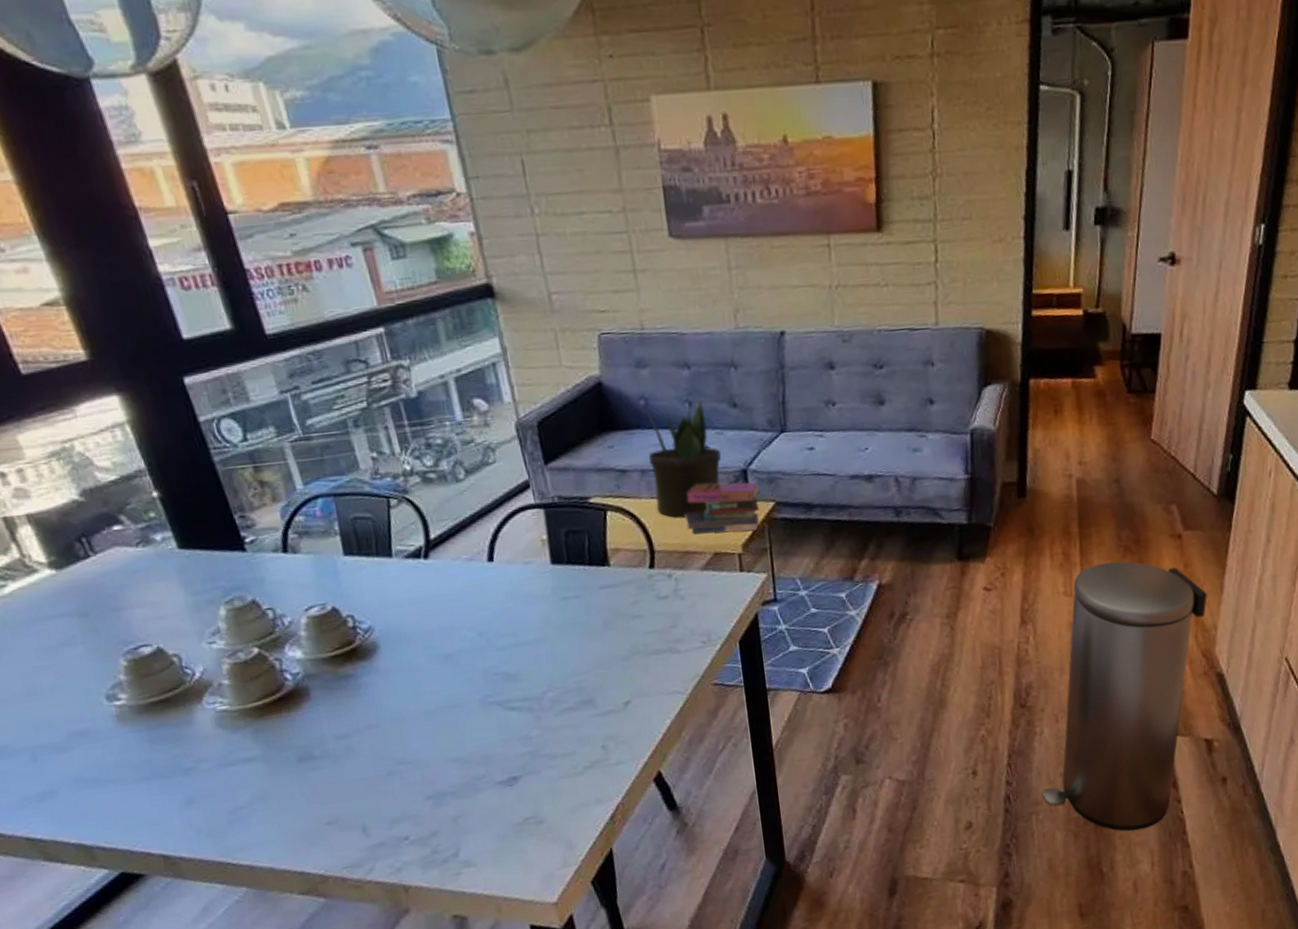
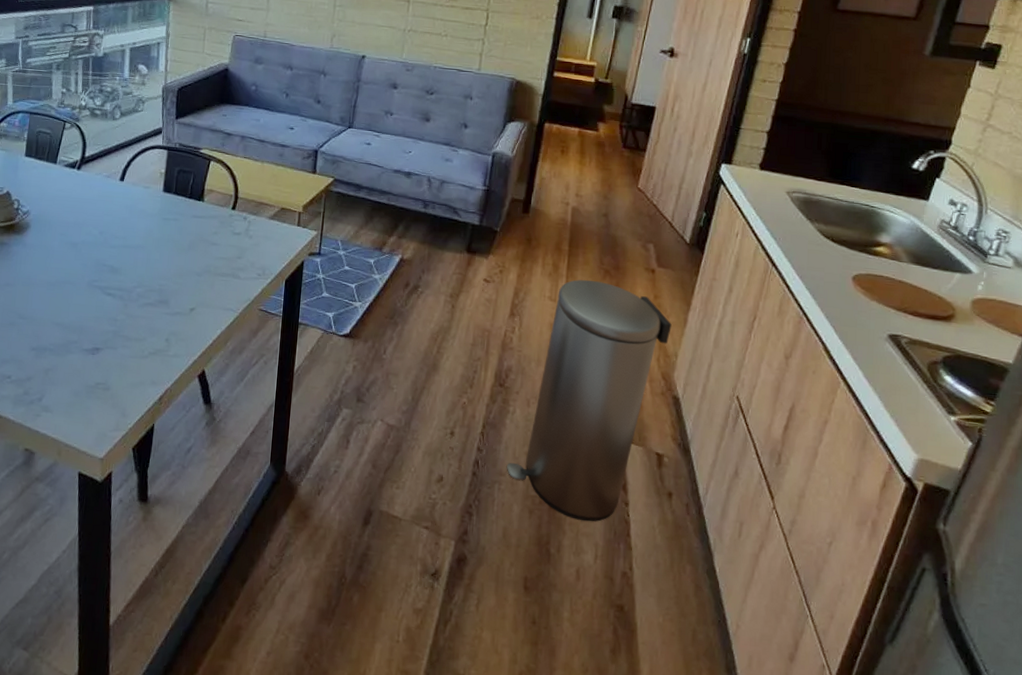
planter: present [643,401,722,518] -> none [247,87,302,177]
books: present [685,482,759,534] -> none [265,153,324,197]

